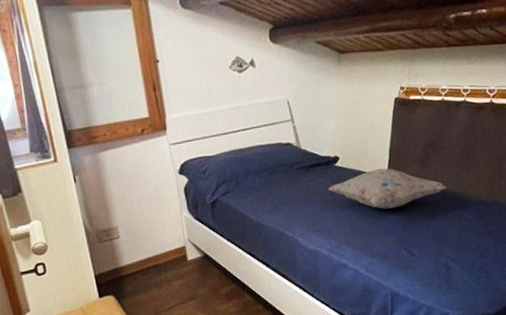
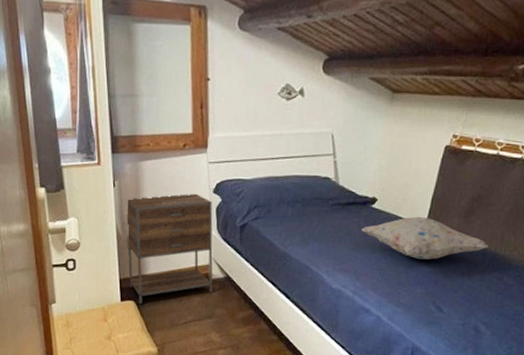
nightstand: none [89,177,193,297] -> present [125,193,213,304]

